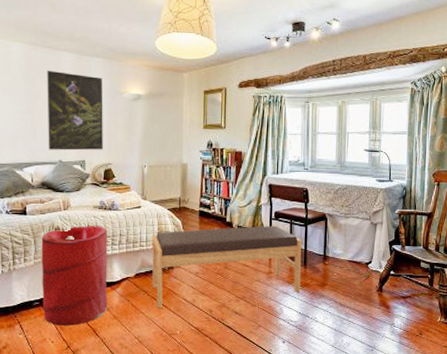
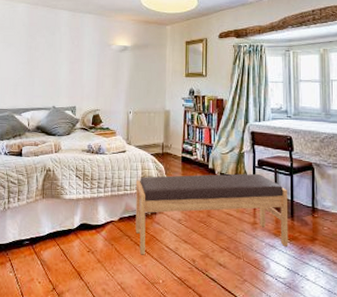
laundry hamper: present [41,226,108,326] -> none [32,168,94,267]
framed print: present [47,70,103,151] -> none [43,26,94,97]

